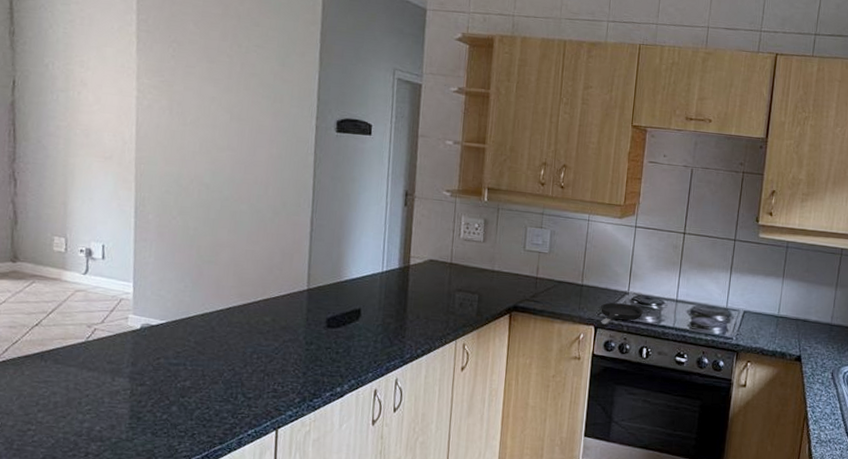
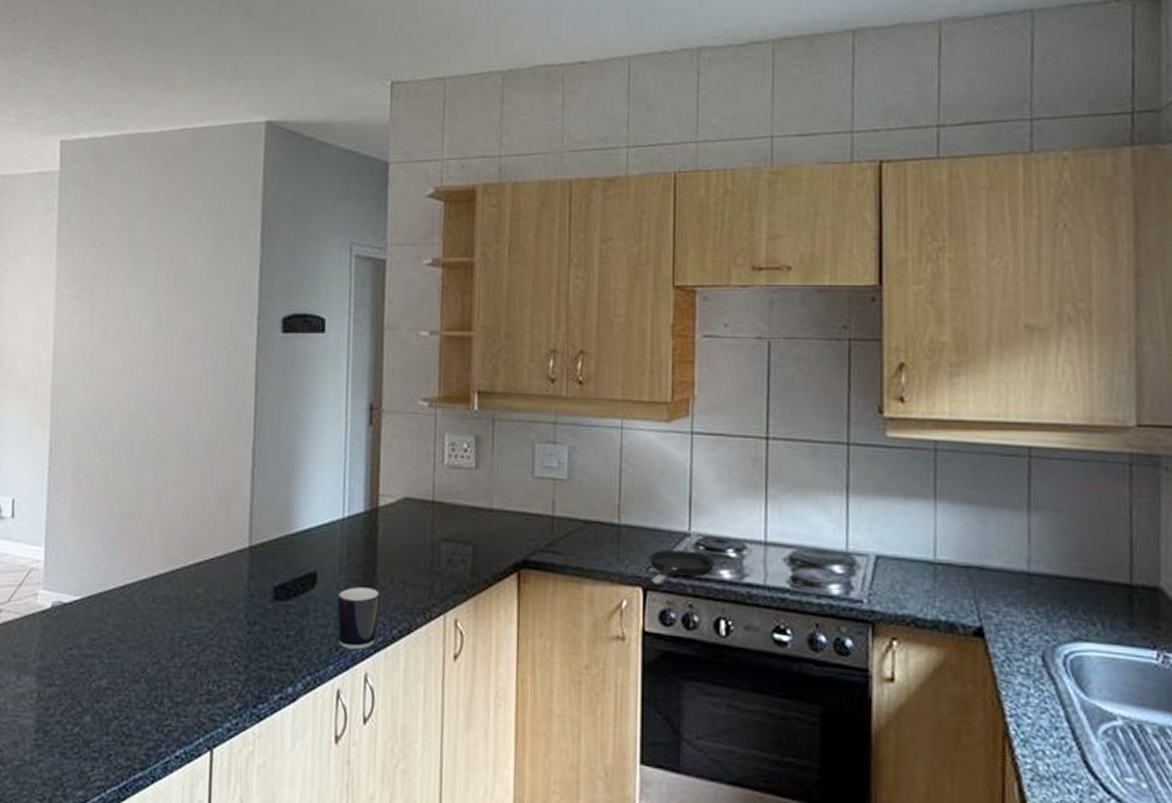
mug: none [376,320,409,363] -> present [337,587,380,650]

